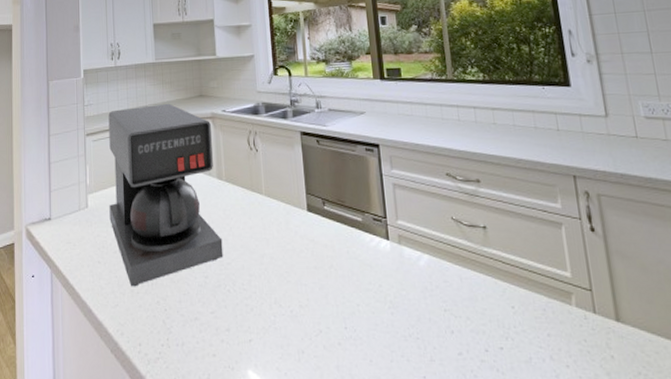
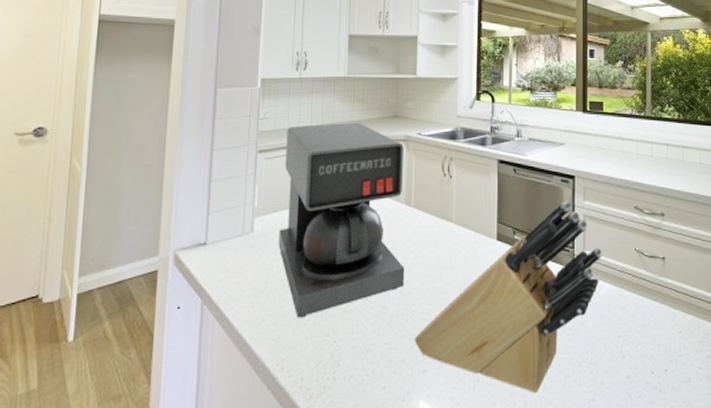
knife block: none [237,170,418,366] -> present [414,201,603,392]

